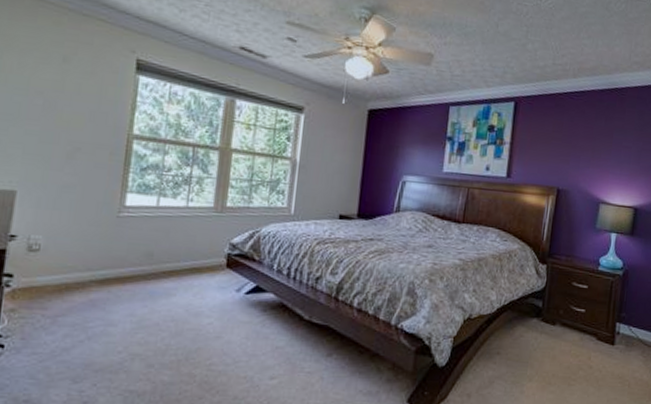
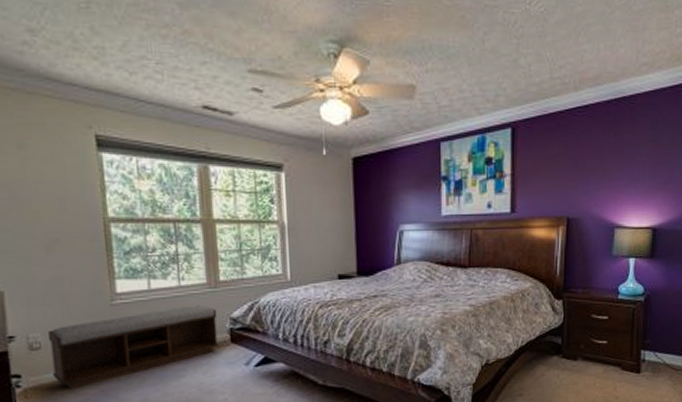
bench: none [44,226,219,295] -> present [47,305,219,389]

